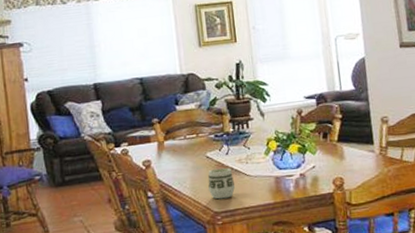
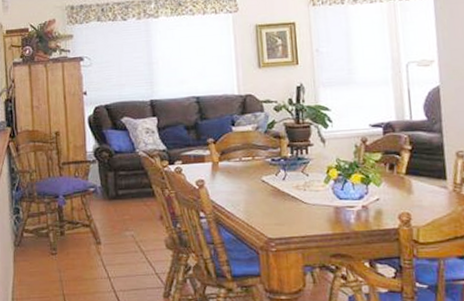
cup: present [208,168,236,200] -> none [262,193,292,226]

